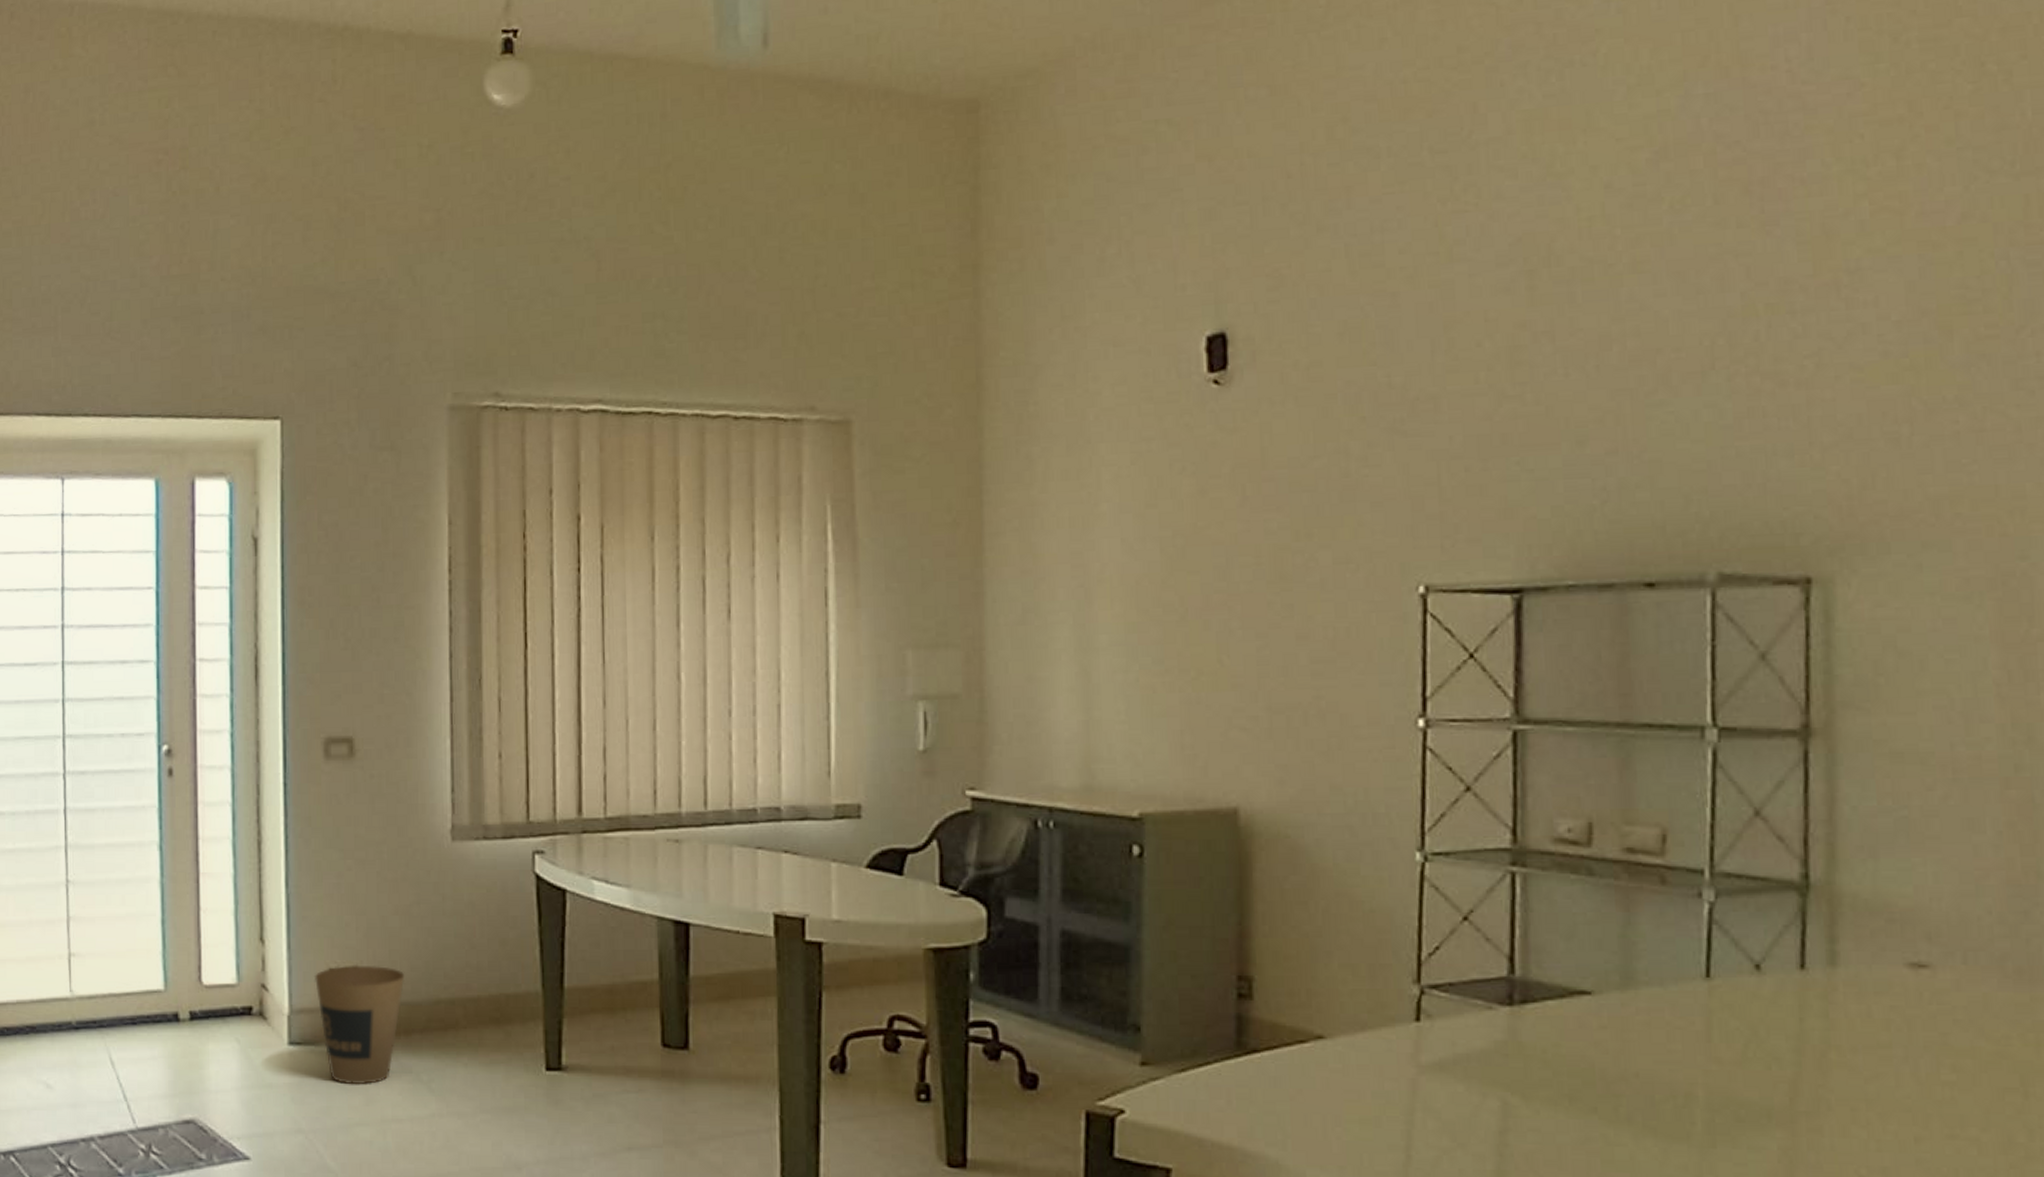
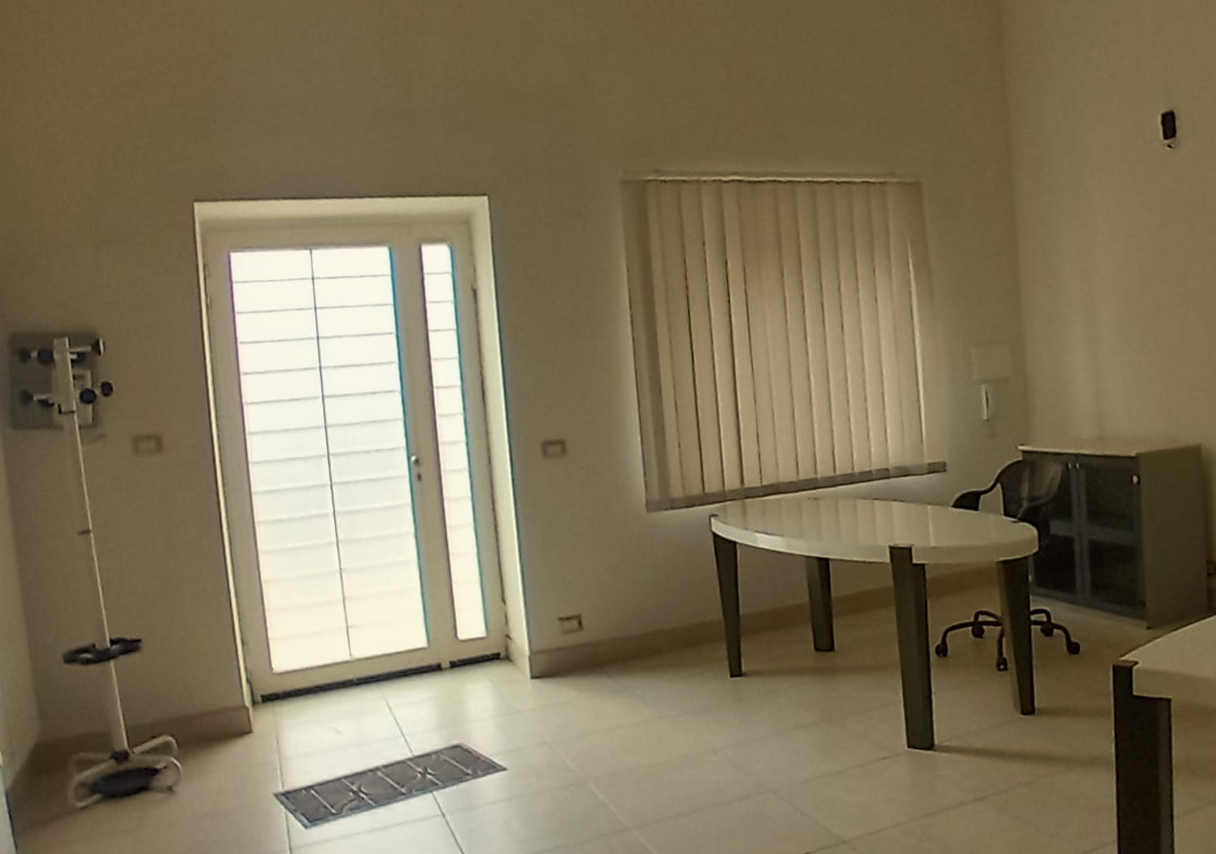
trash can: present [314,965,404,1085] -> none [547,612,618,705]

